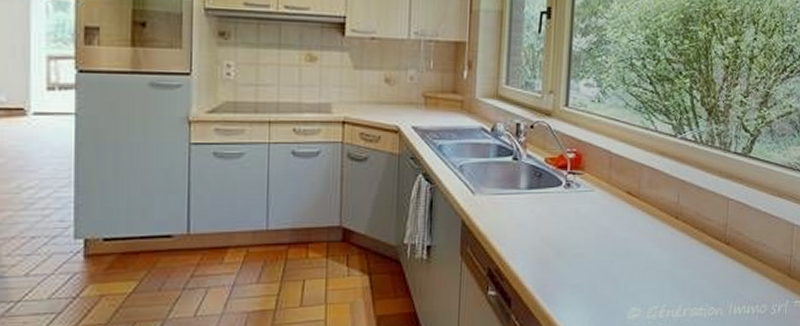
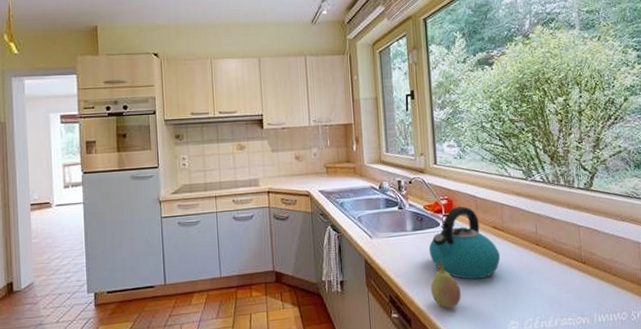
fruit: none [540,227,577,288] -> present [430,260,461,309]
kettle: none [544,162,631,255] -> present [429,206,501,280]

